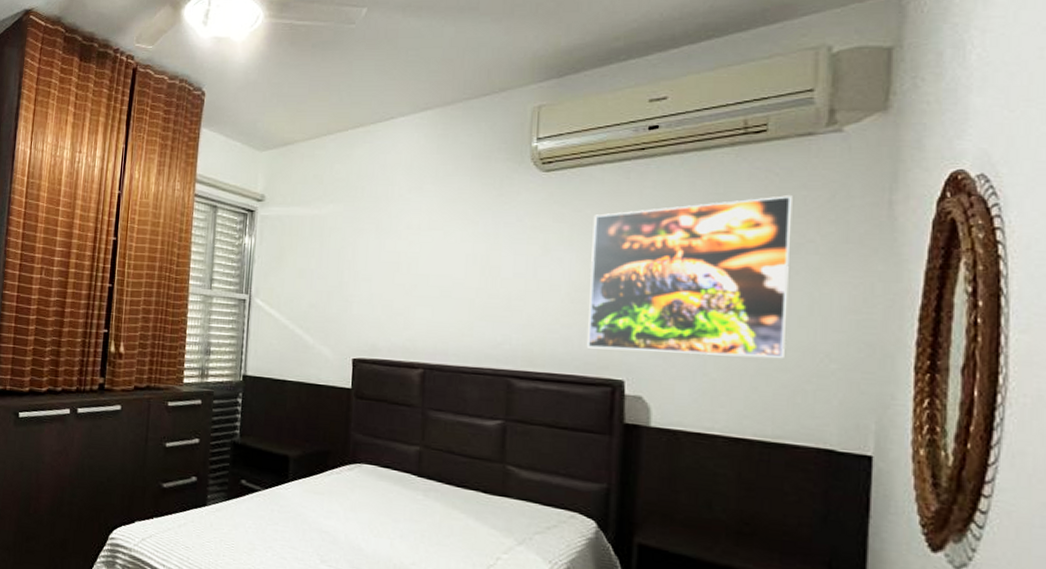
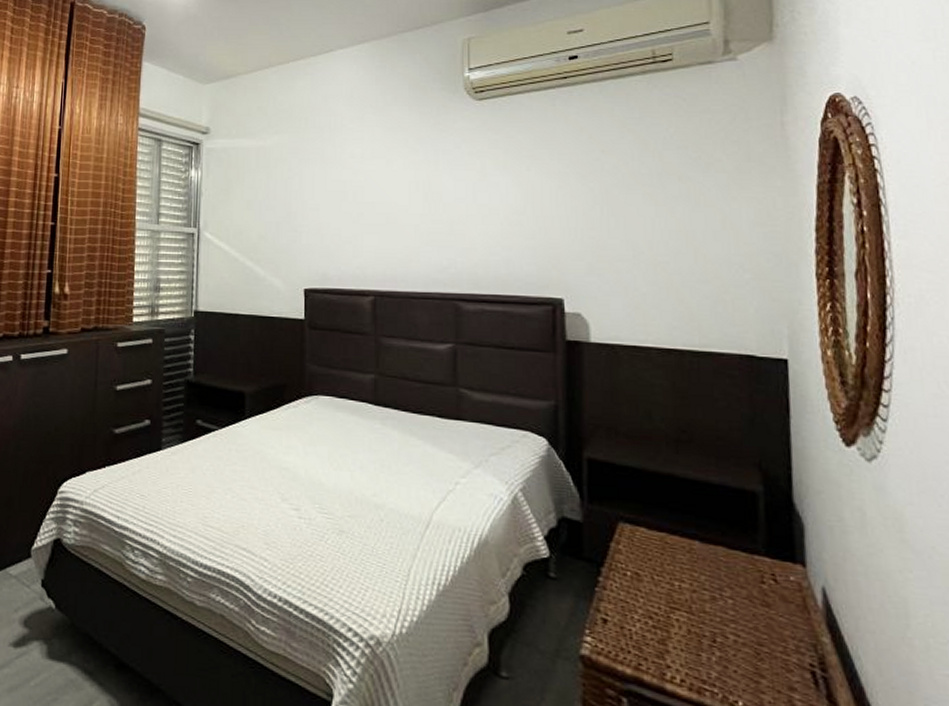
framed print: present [586,195,793,359] -> none [525,119,704,272]

